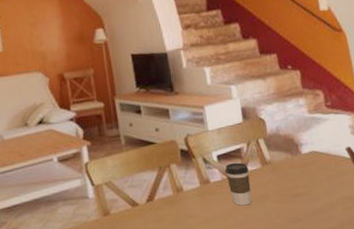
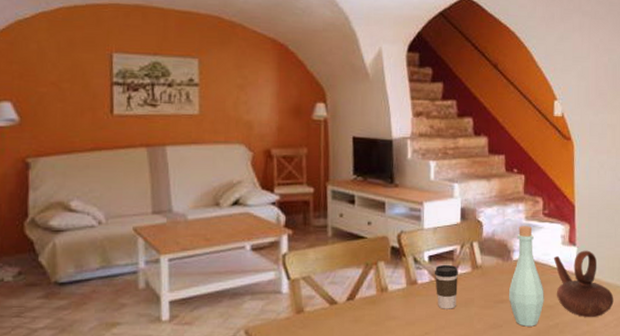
bottle: none [302,119,343,219] -> present [509,226,544,327]

